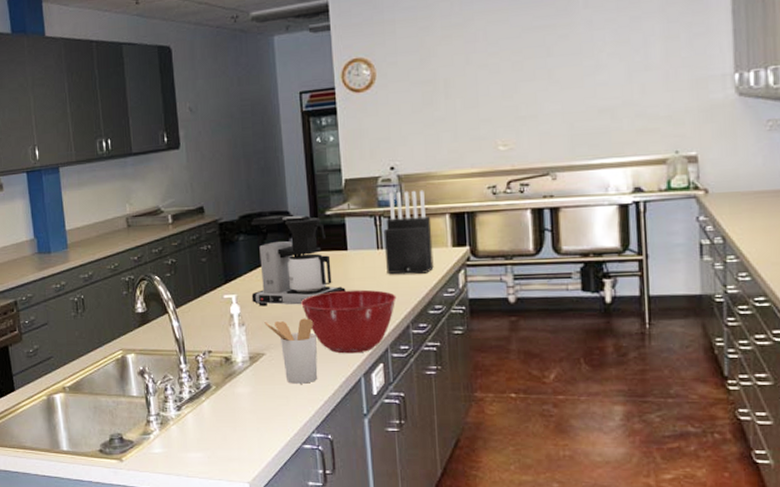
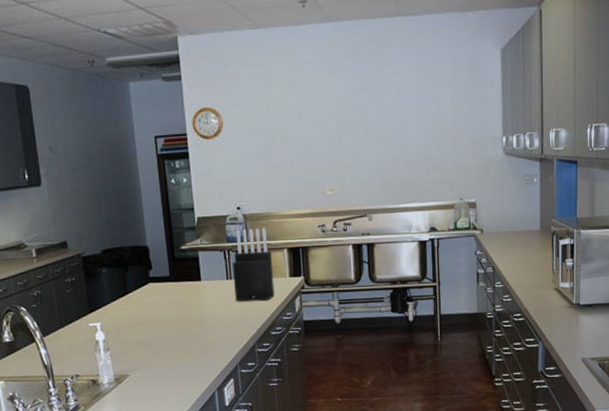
coffee maker: present [251,214,346,307] -> none [113,248,200,333]
utensil holder: present [264,318,318,384] -> none [128,342,177,401]
mixing bowl: present [301,289,397,354] -> none [161,315,244,372]

